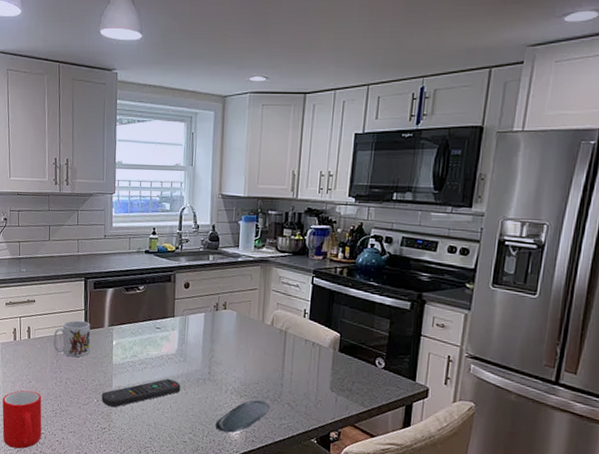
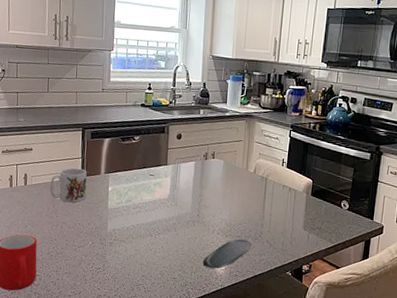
remote control: present [101,379,181,408] -> none [96,221,172,249]

